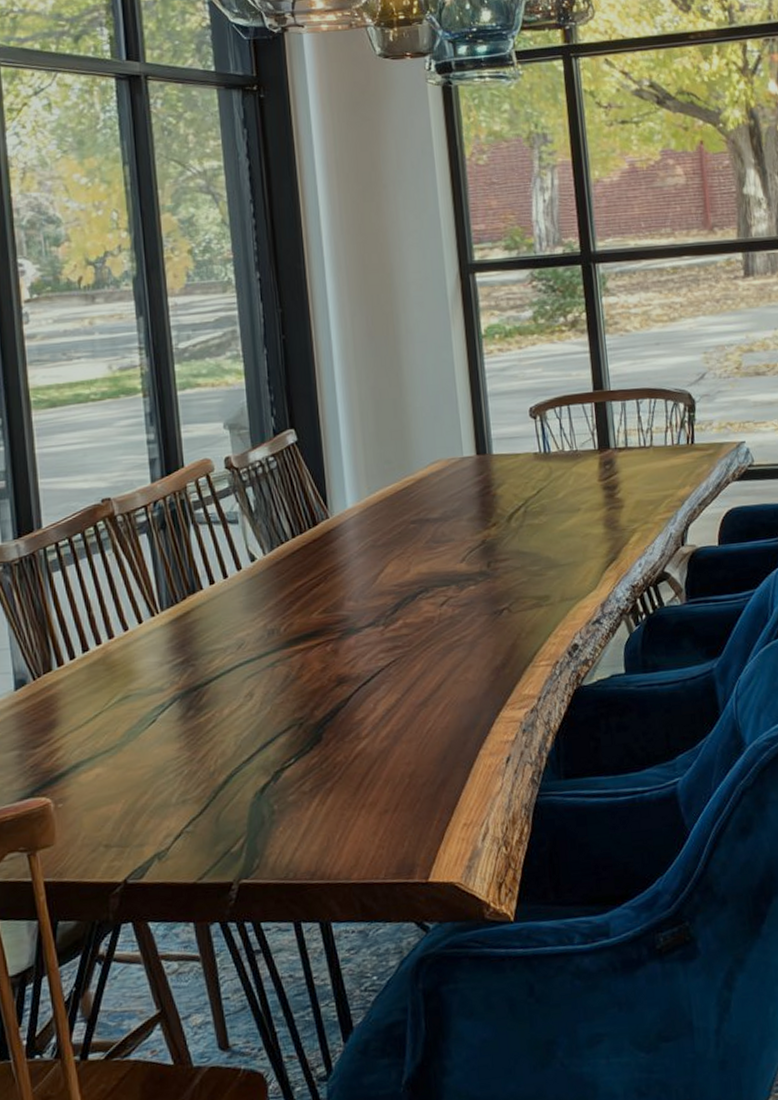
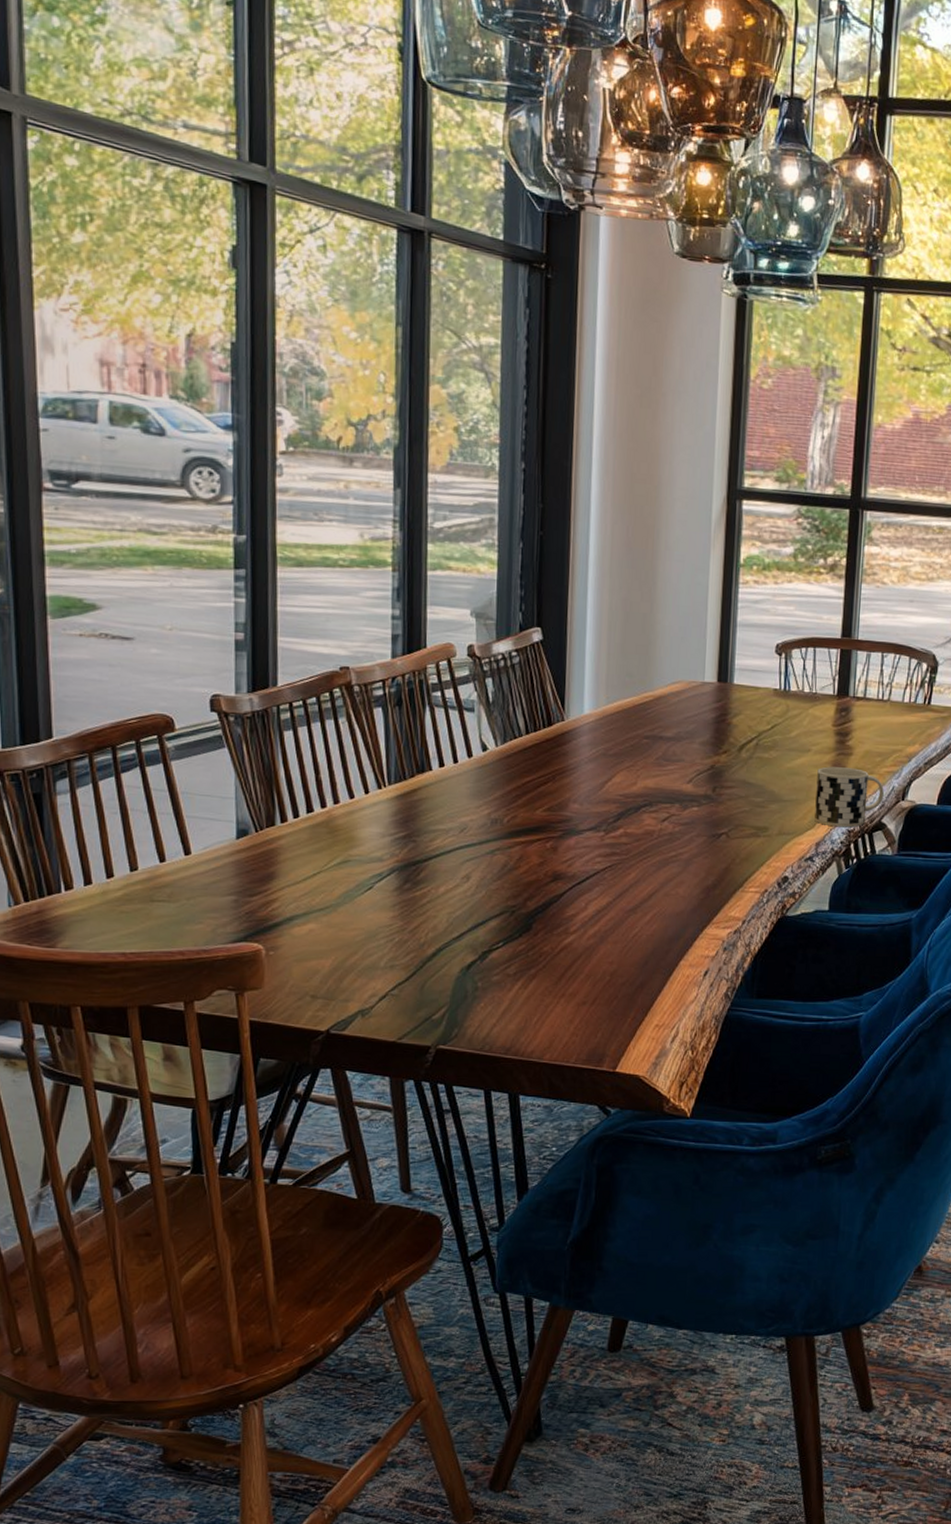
cup: none [591,520,663,585] -> present [814,766,884,828]

